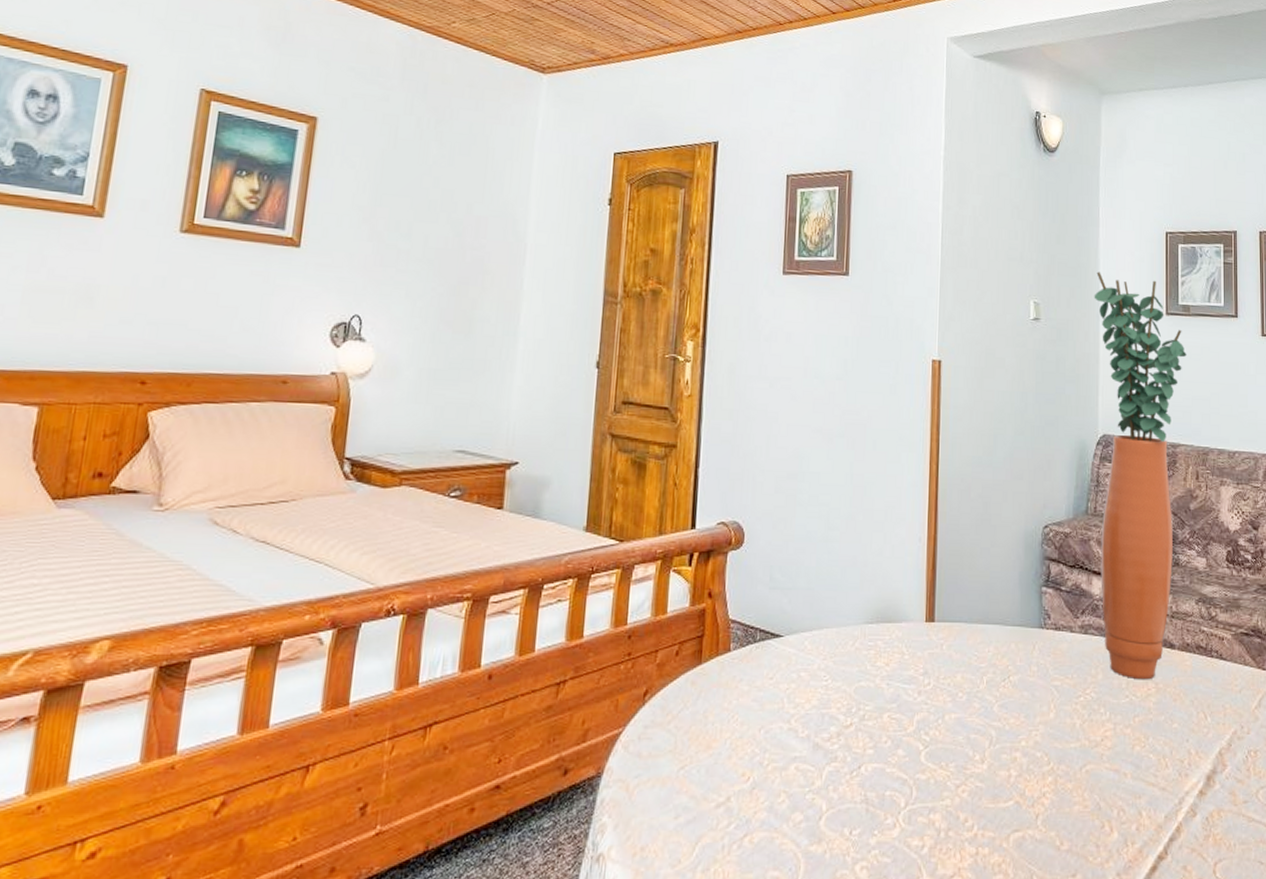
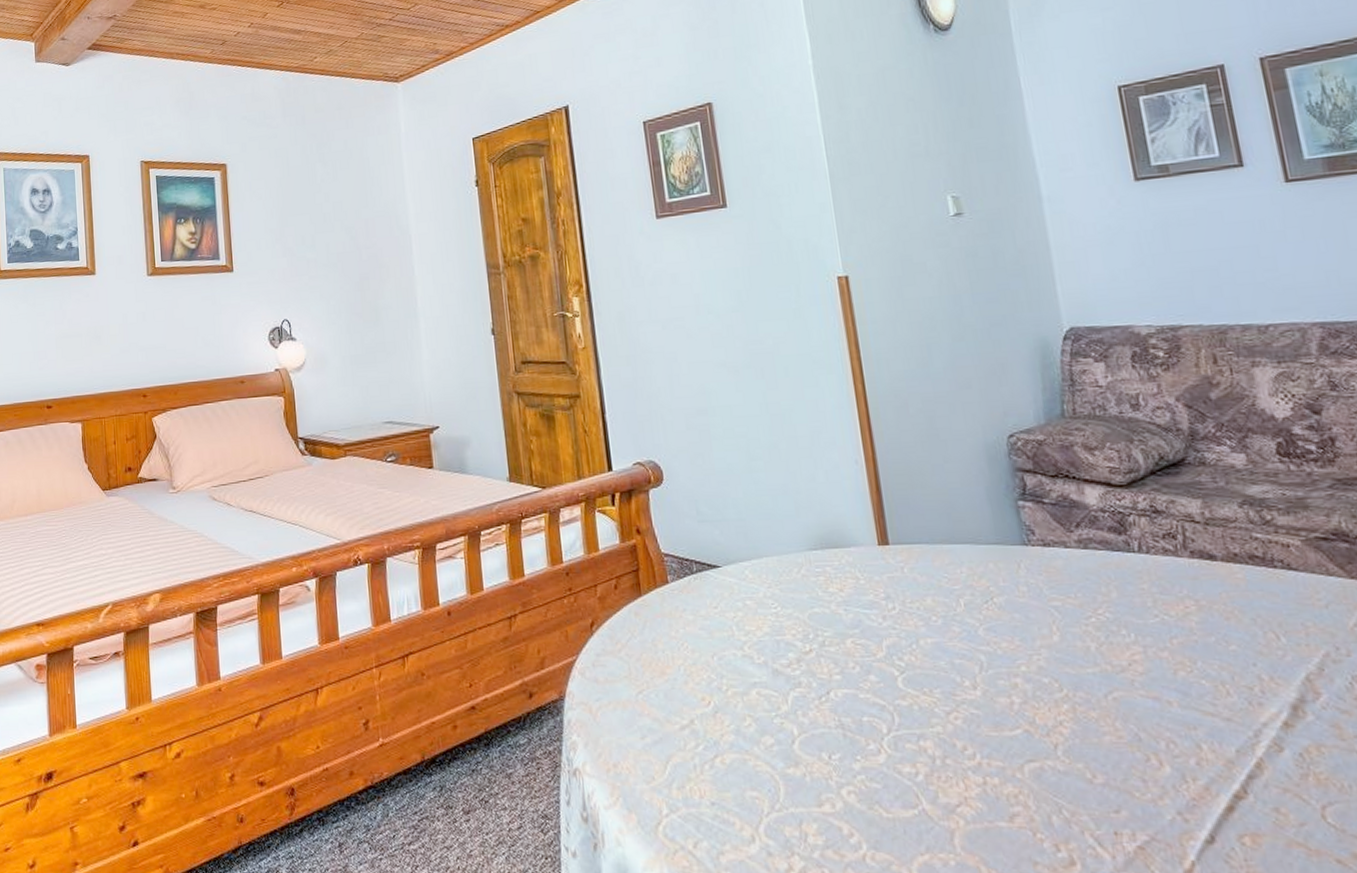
vase: present [1094,271,1187,680] -> none [1028,144,1200,597]

